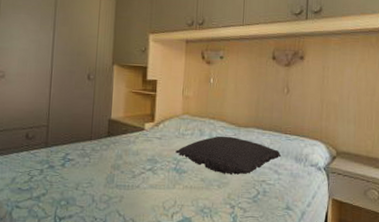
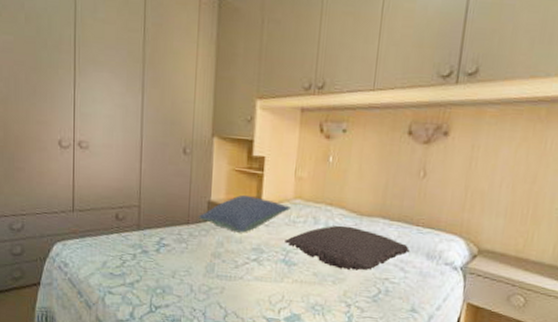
pillow: none [99,112,181,146] -> present [198,194,292,233]

